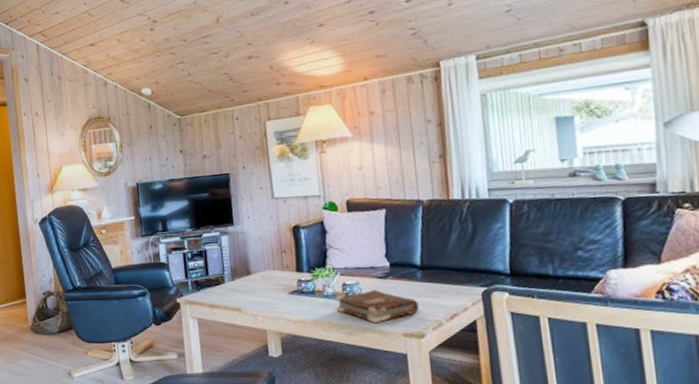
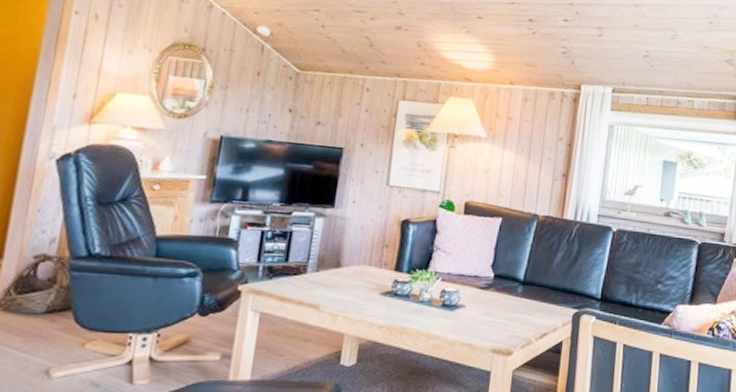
book: present [335,290,419,323] -> none [429,300,513,336]

